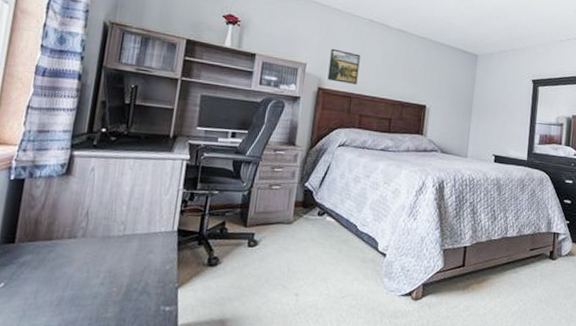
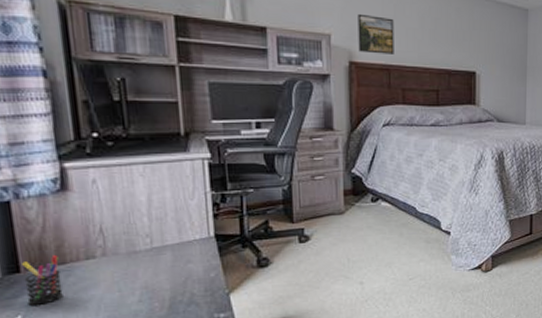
pen holder: none [12,231,48,276] -> present [22,256,63,306]

